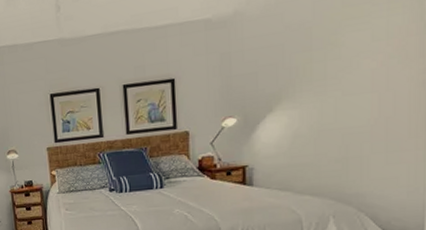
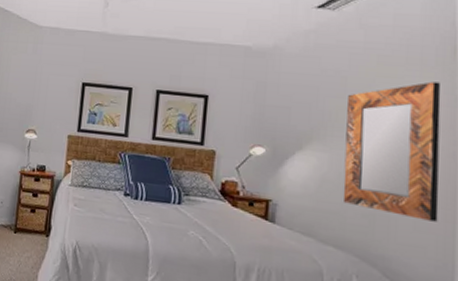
home mirror: none [313,11,410,154] -> present [343,81,441,222]

